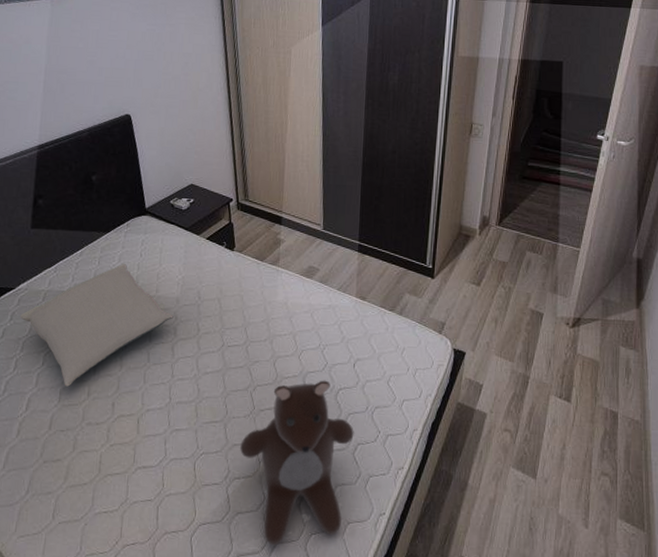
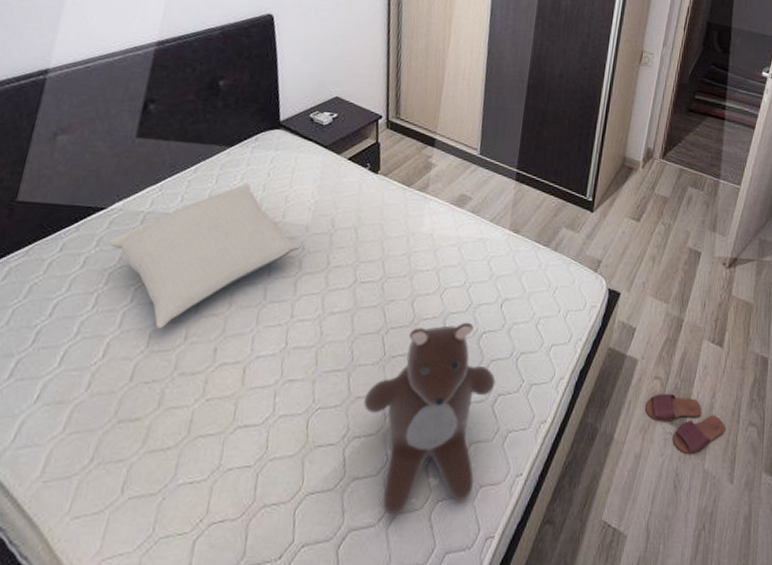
slippers: none [497,444,578,500] -> present [645,393,726,454]

